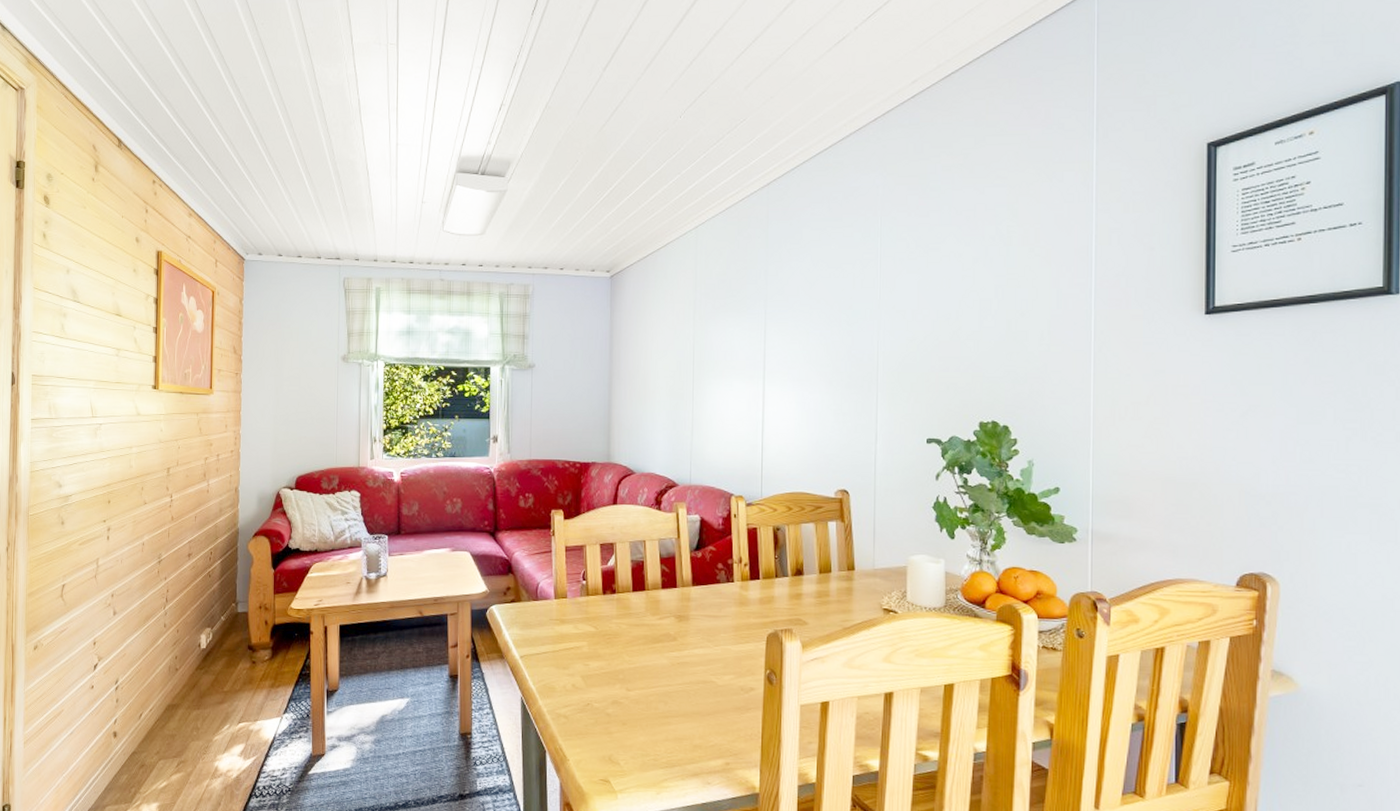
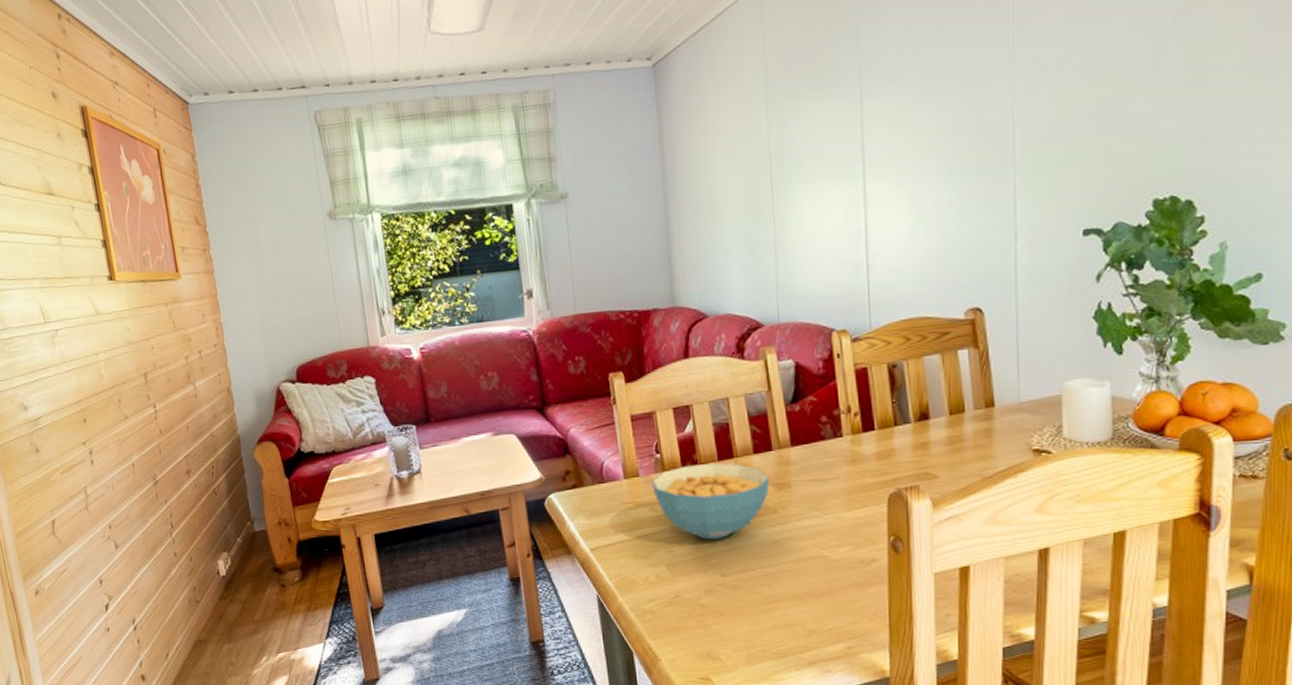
cereal bowl: none [577,593,672,659] -> present [652,463,770,540]

